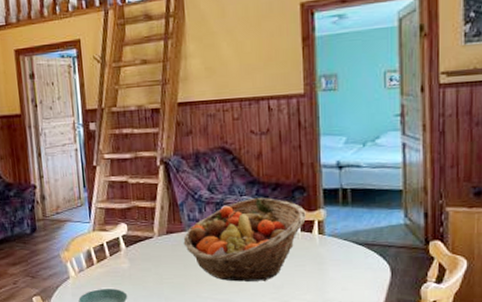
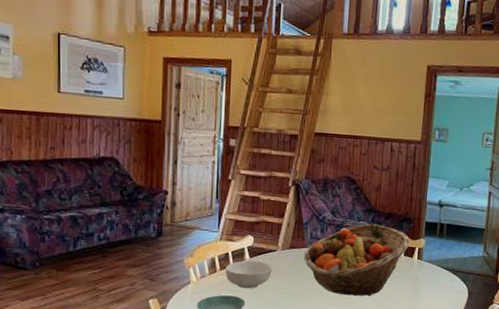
cereal bowl: none [102,249,151,281] -> present [225,260,272,289]

